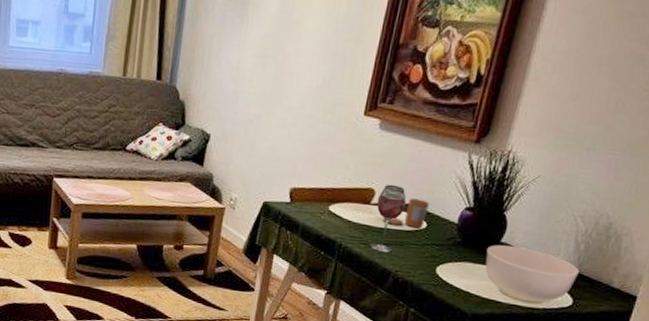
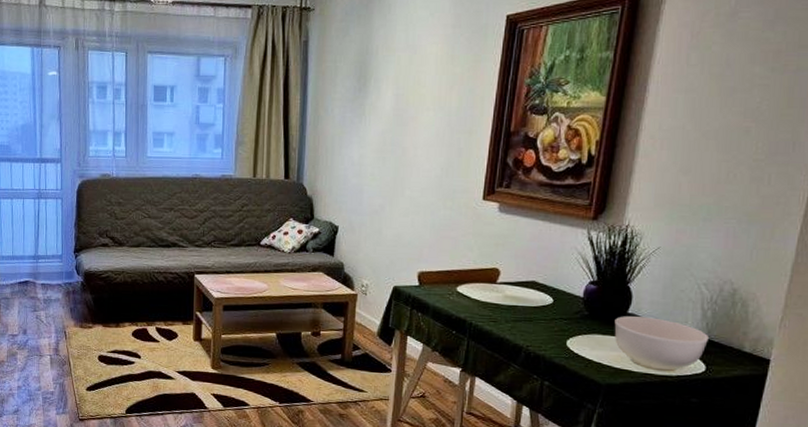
wineglass: present [370,184,407,253] -> none [500,263,531,329]
candle: present [382,198,429,229] -> none [510,276,553,304]

